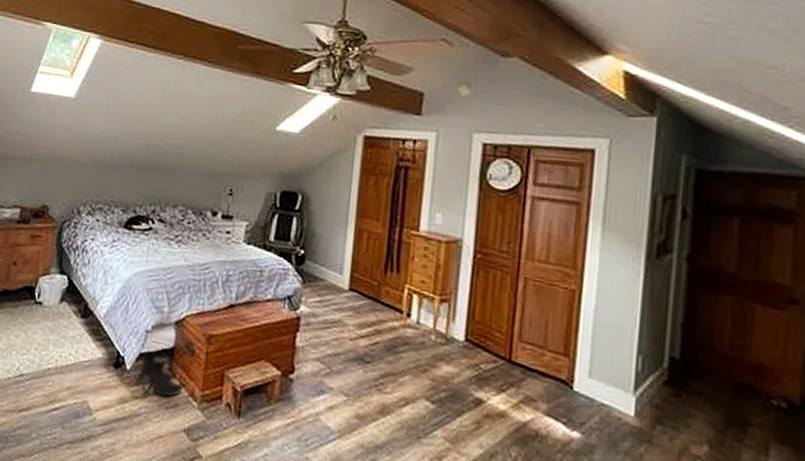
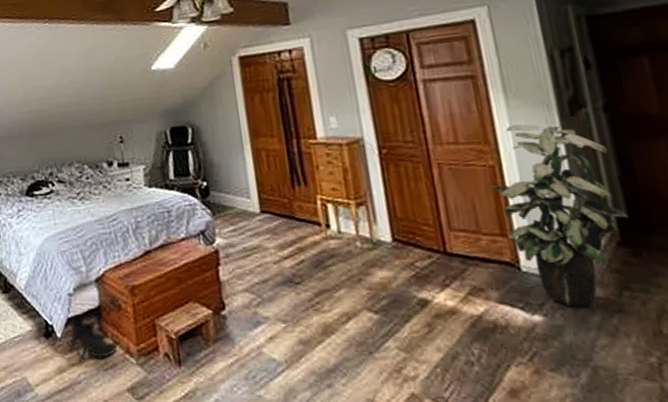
indoor plant: none [566,256,681,433] -> present [490,123,629,307]

